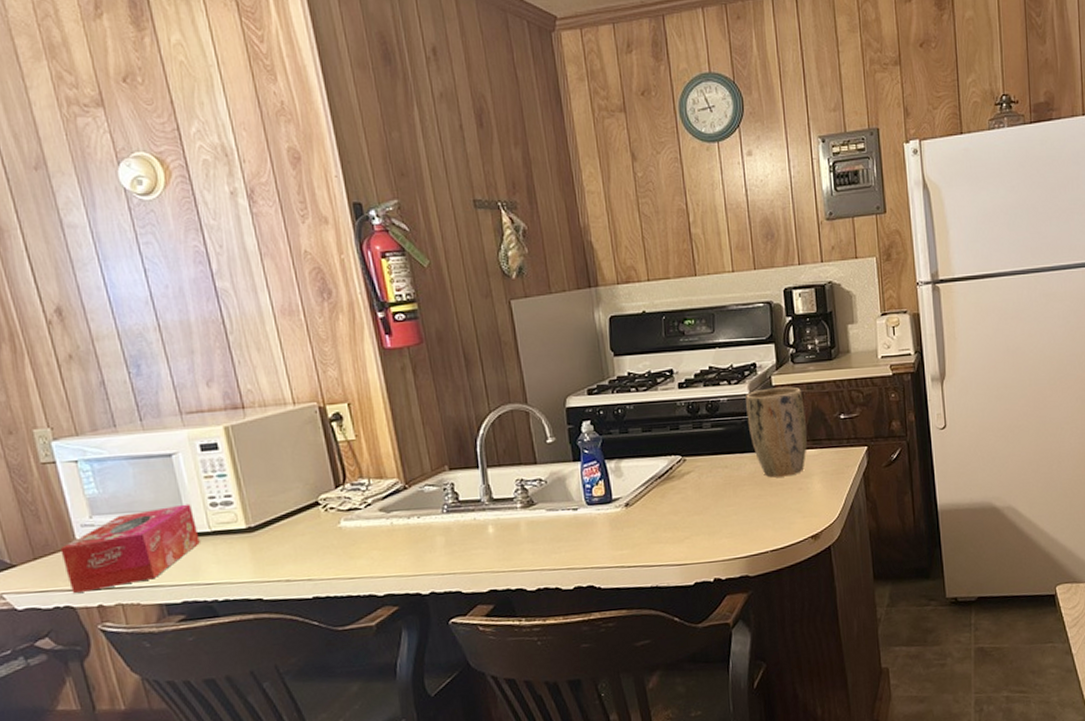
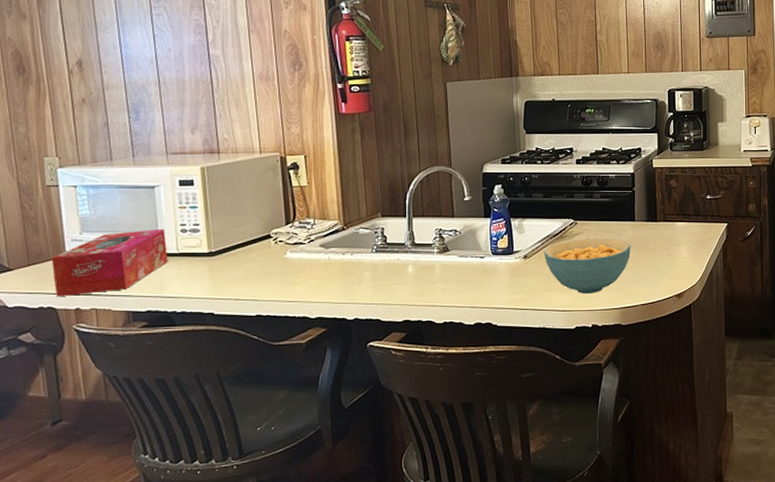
cereal bowl: none [648,475,754,544] -> present [544,239,631,294]
plant pot: present [746,387,807,478] -> none [630,169,678,243]

